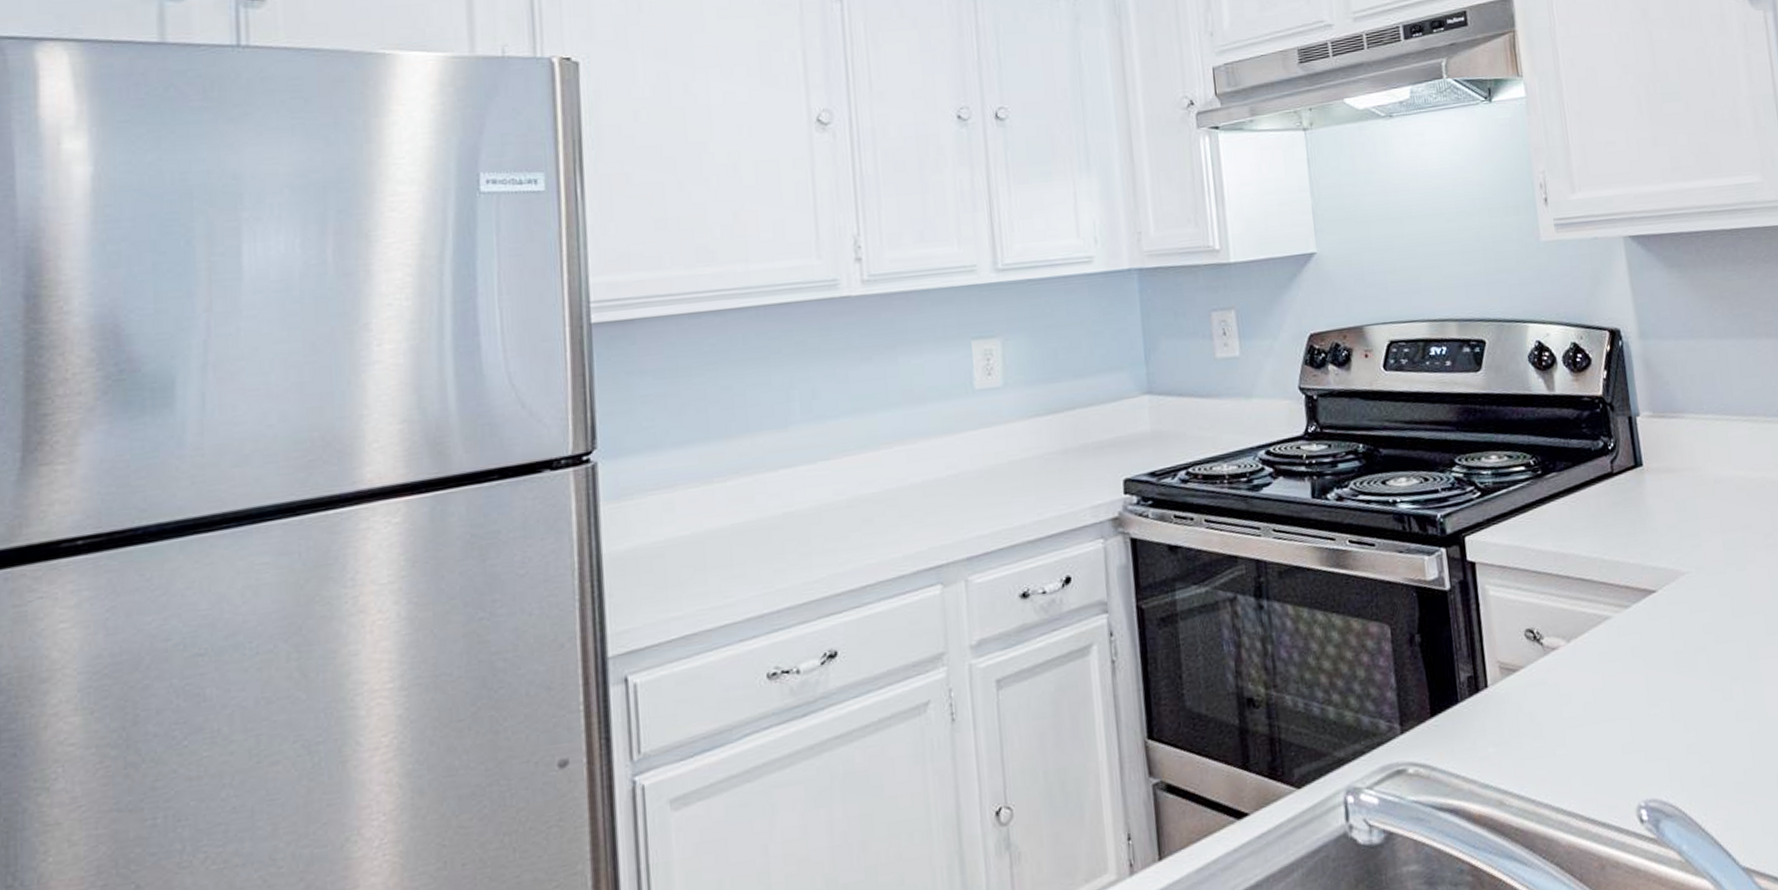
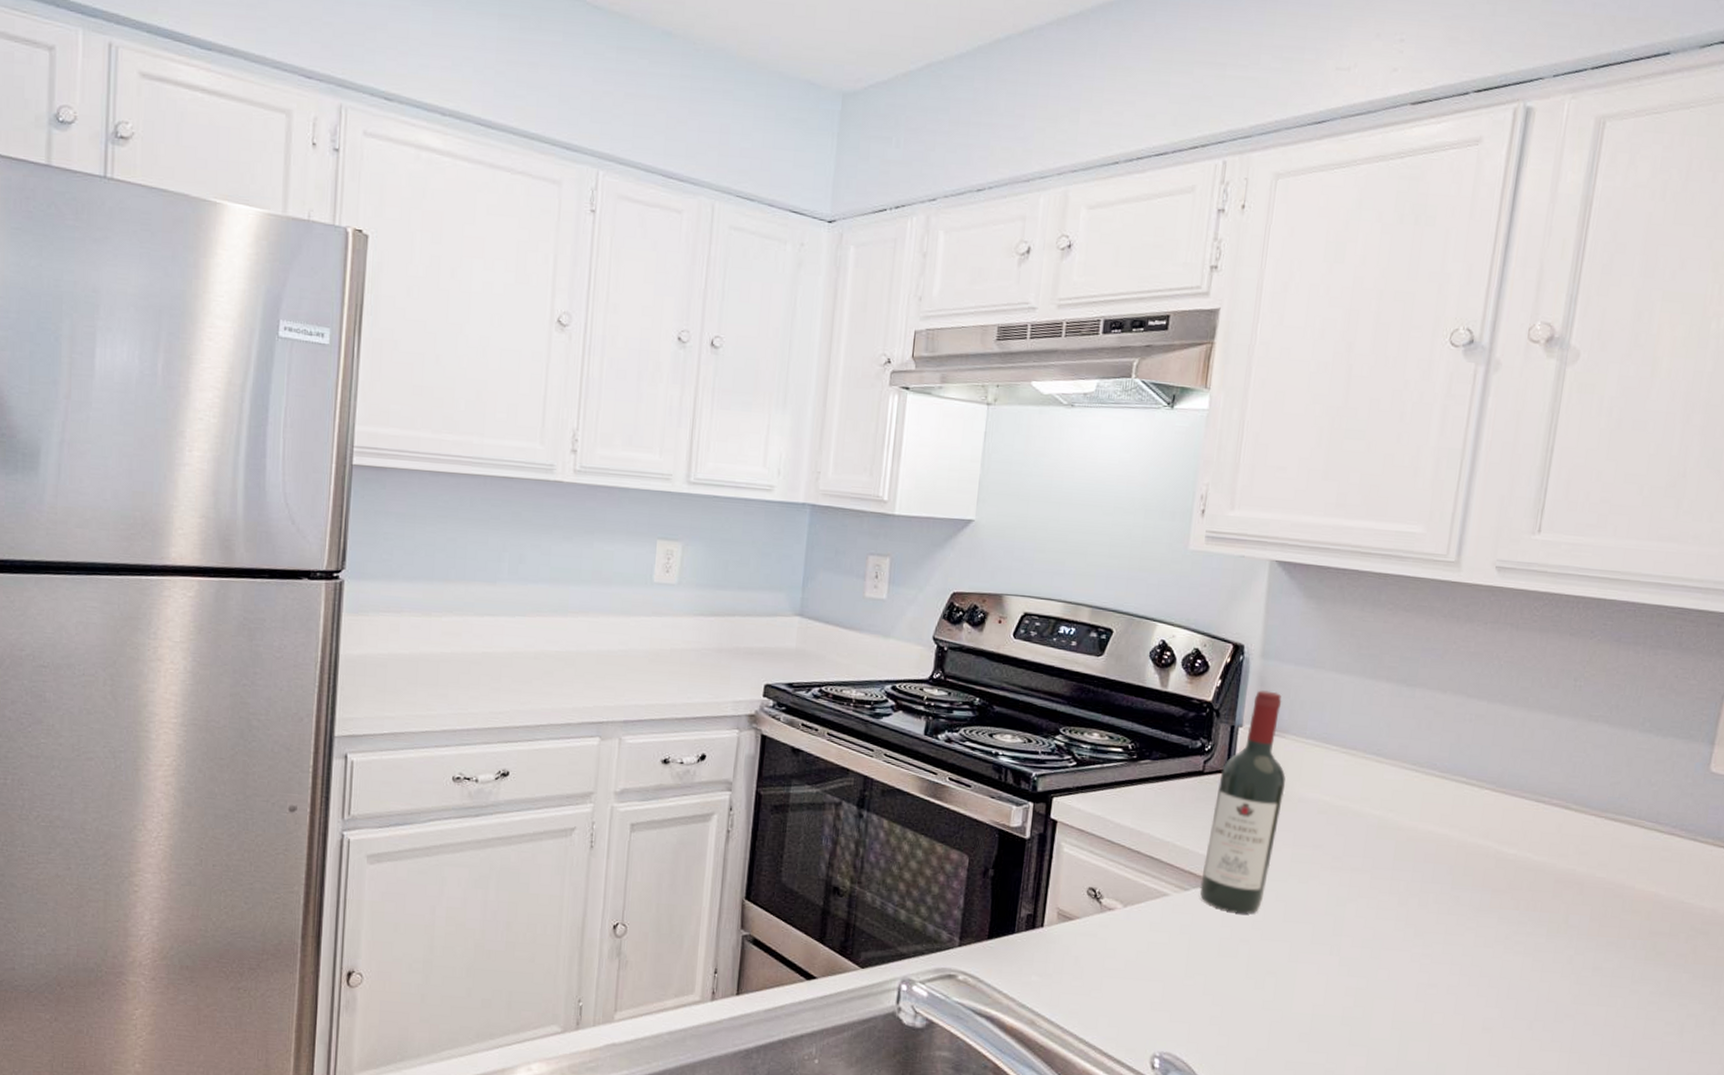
wine bottle: none [1630,371,1707,621] -> present [1199,690,1286,914]

